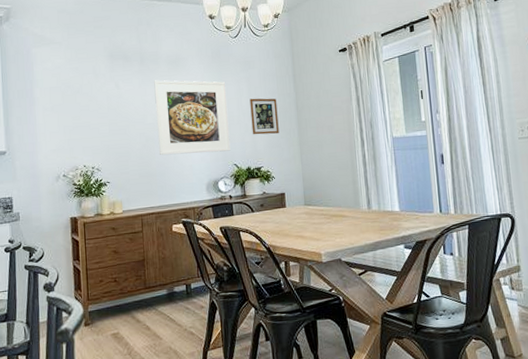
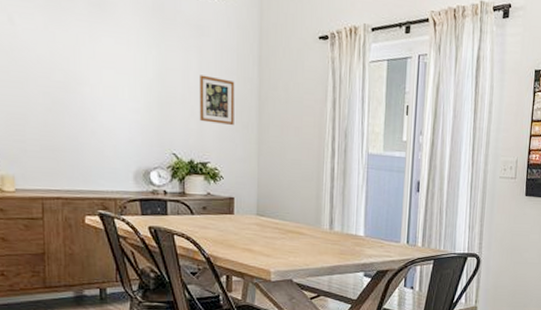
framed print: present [154,80,231,156] -> none [67,23,170,136]

